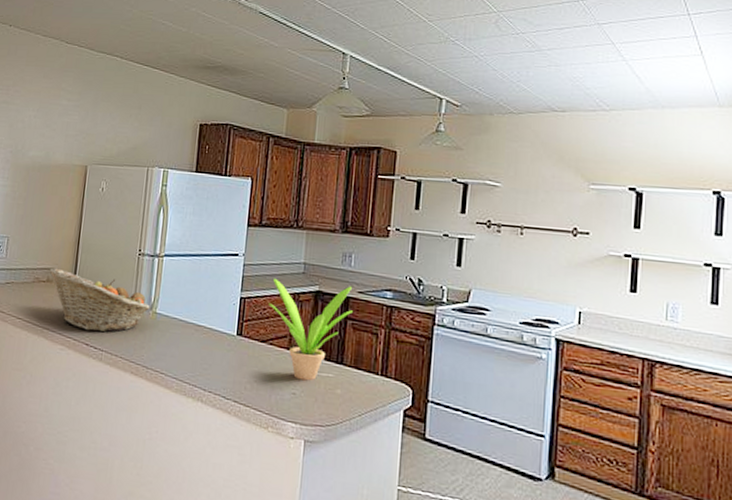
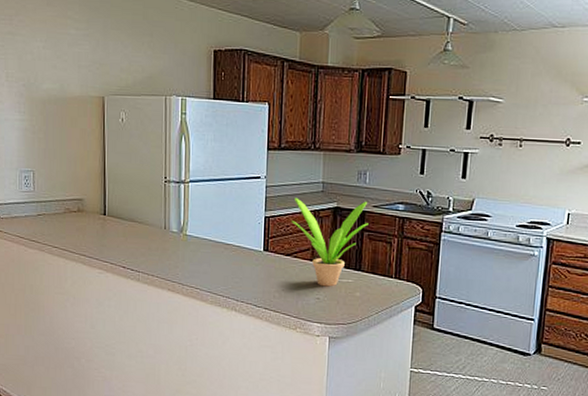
fruit basket: present [49,268,150,333] -> none [79,198,180,256]

